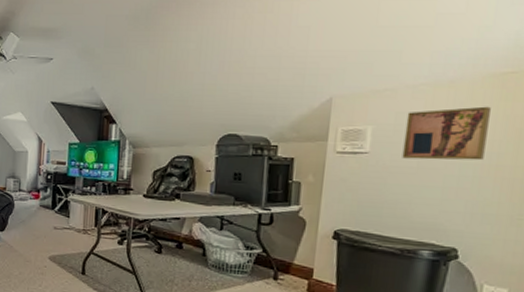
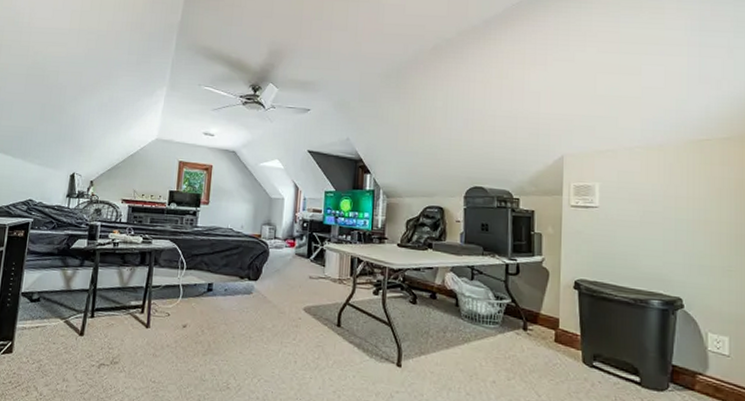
wall art: present [402,106,491,161] -> none [627,168,694,216]

